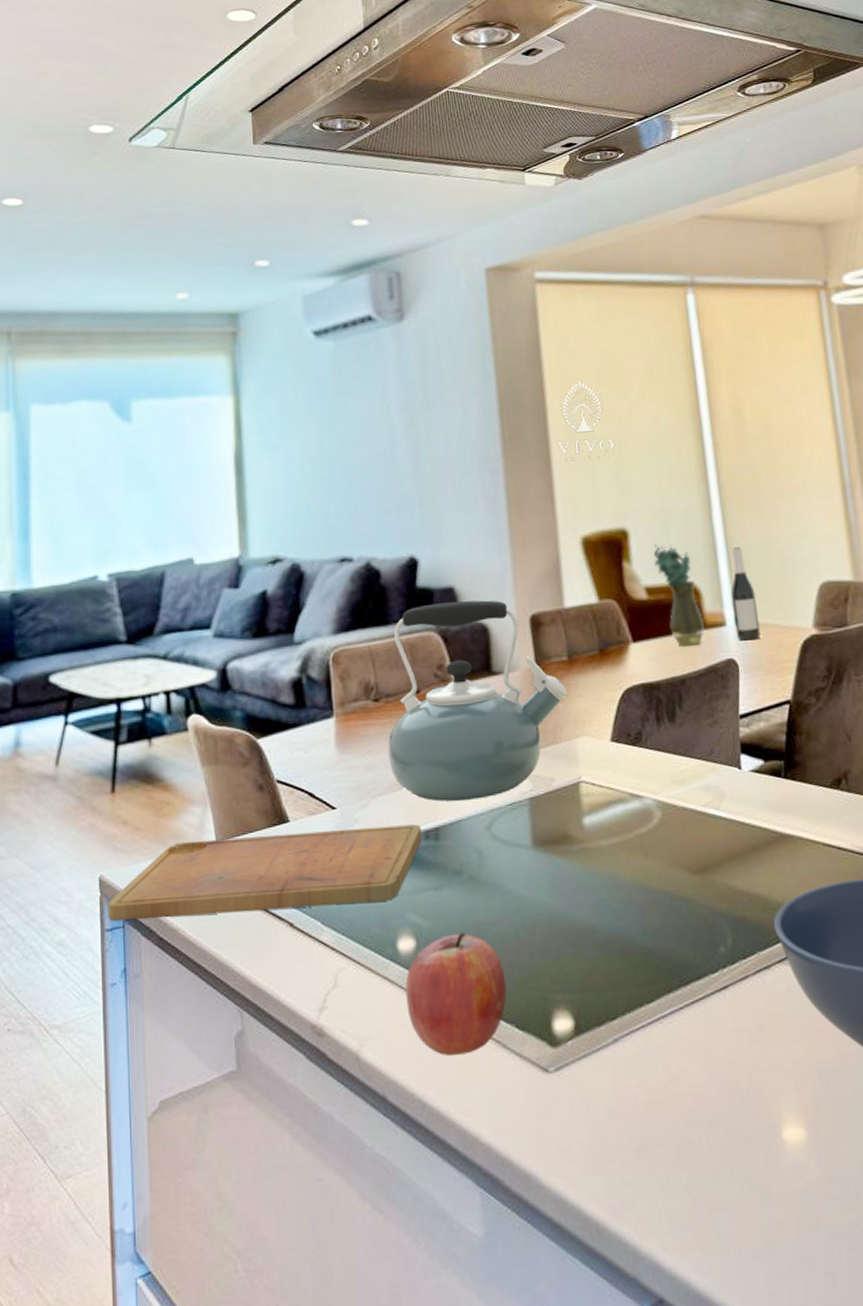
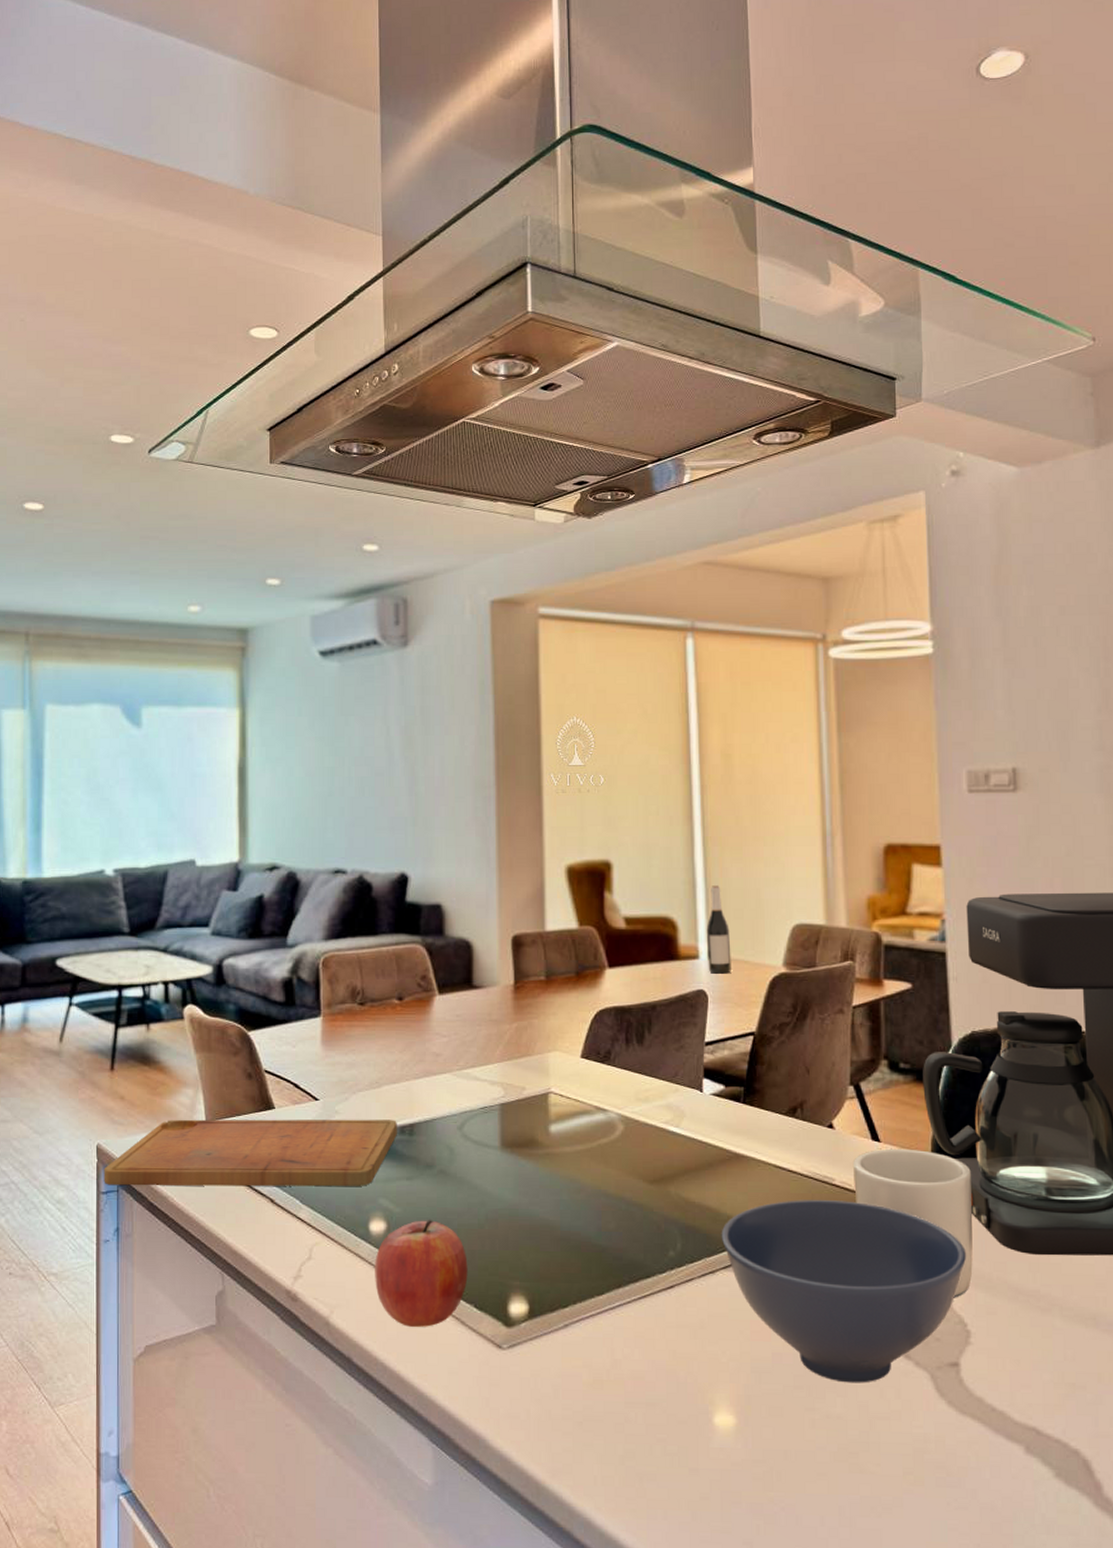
kettle: present [388,600,568,801] -> none [370,918,543,1101]
vase: present [653,544,705,648] -> none [634,878,679,976]

